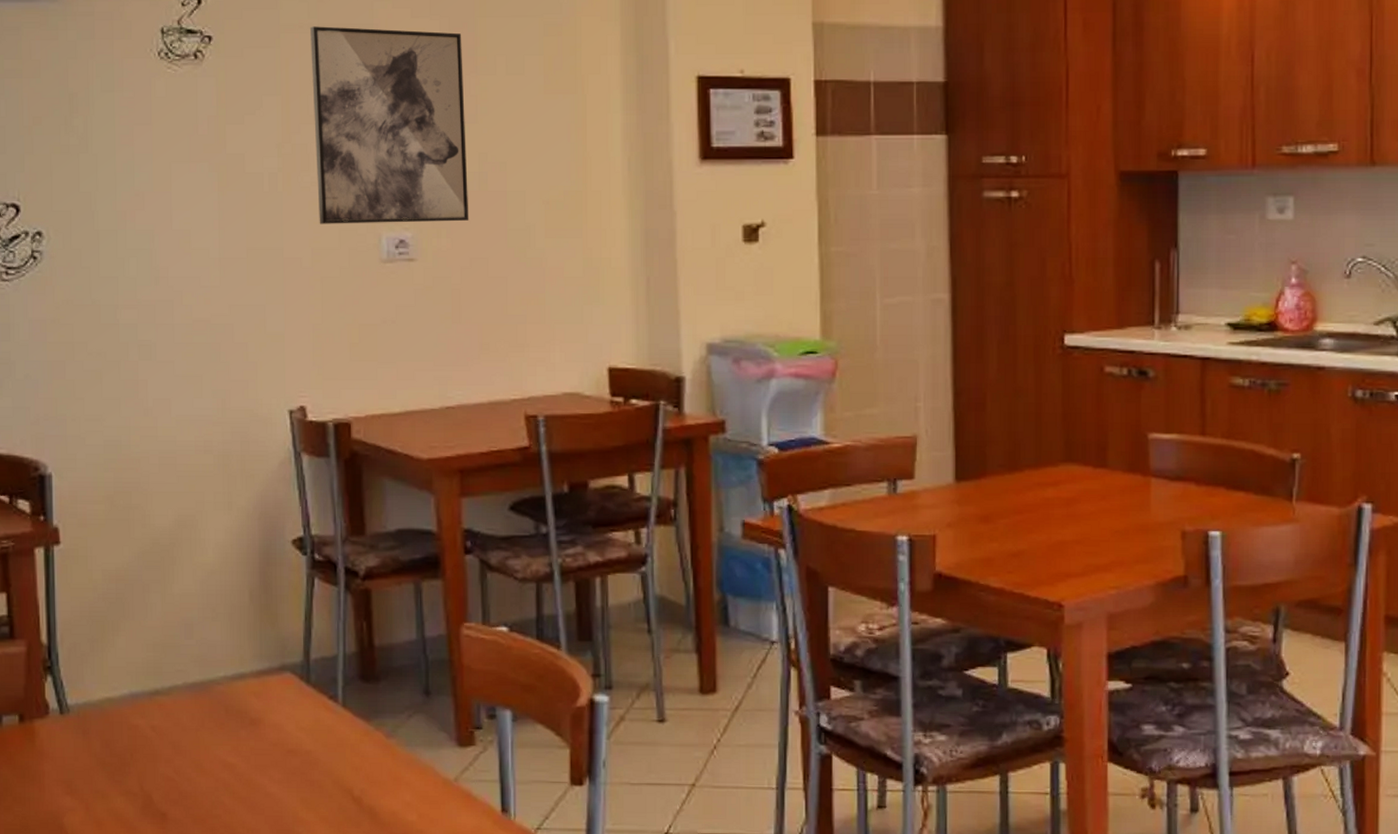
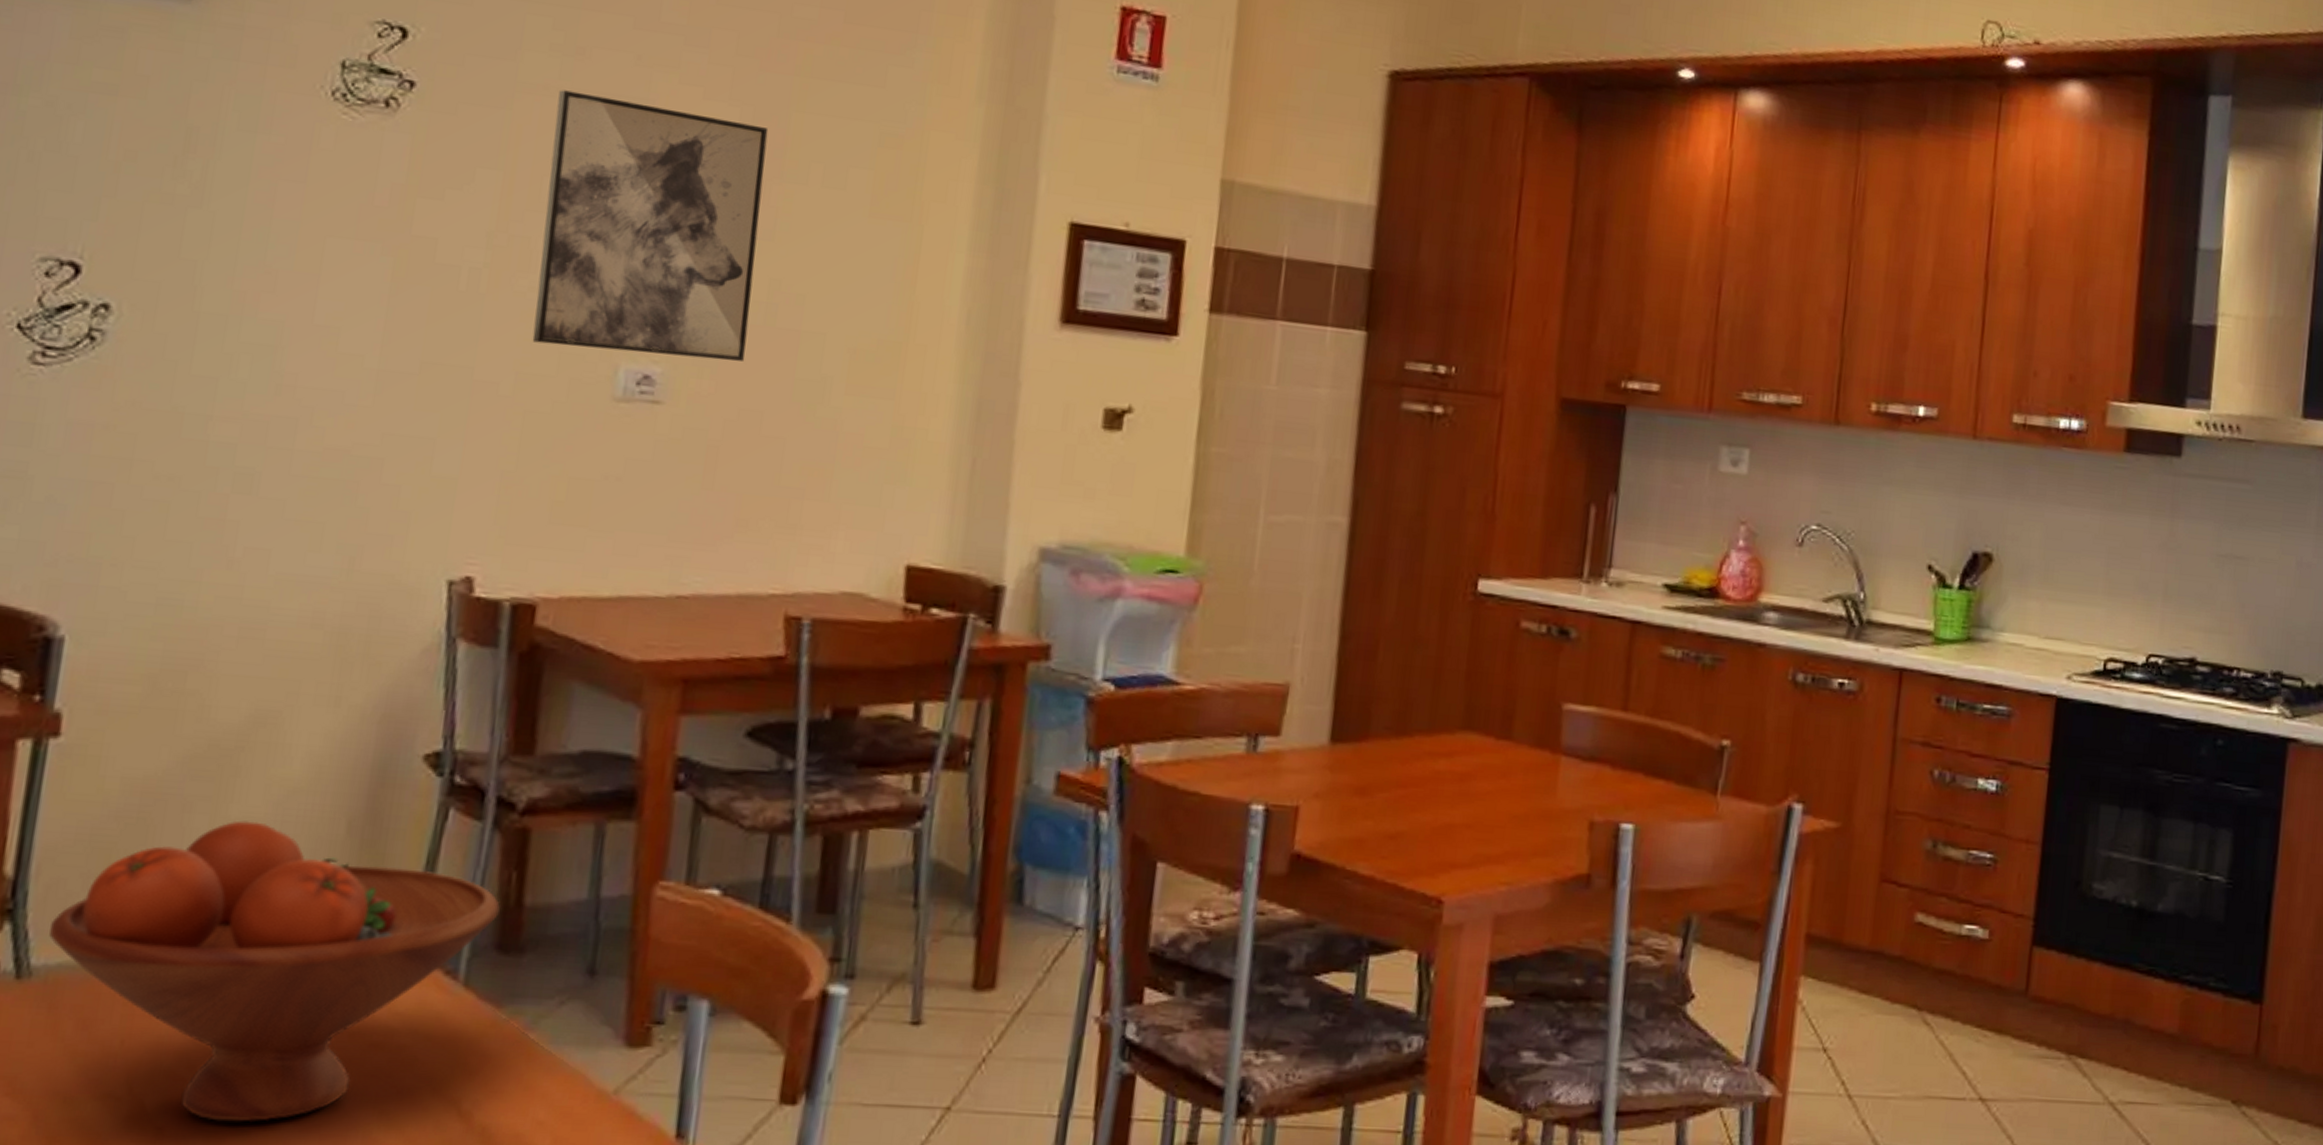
fruit bowl: none [76,596,358,809] -> present [49,820,500,1123]

